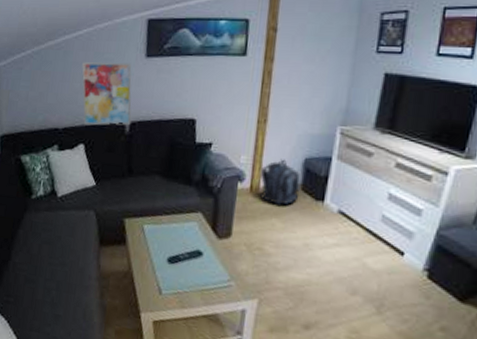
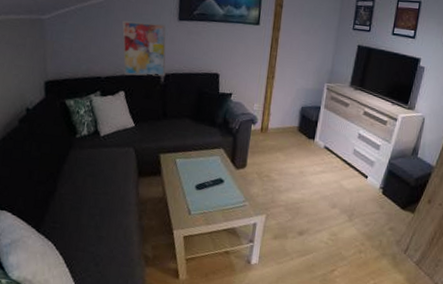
backpack: present [260,159,302,206] -> none [268,107,299,143]

